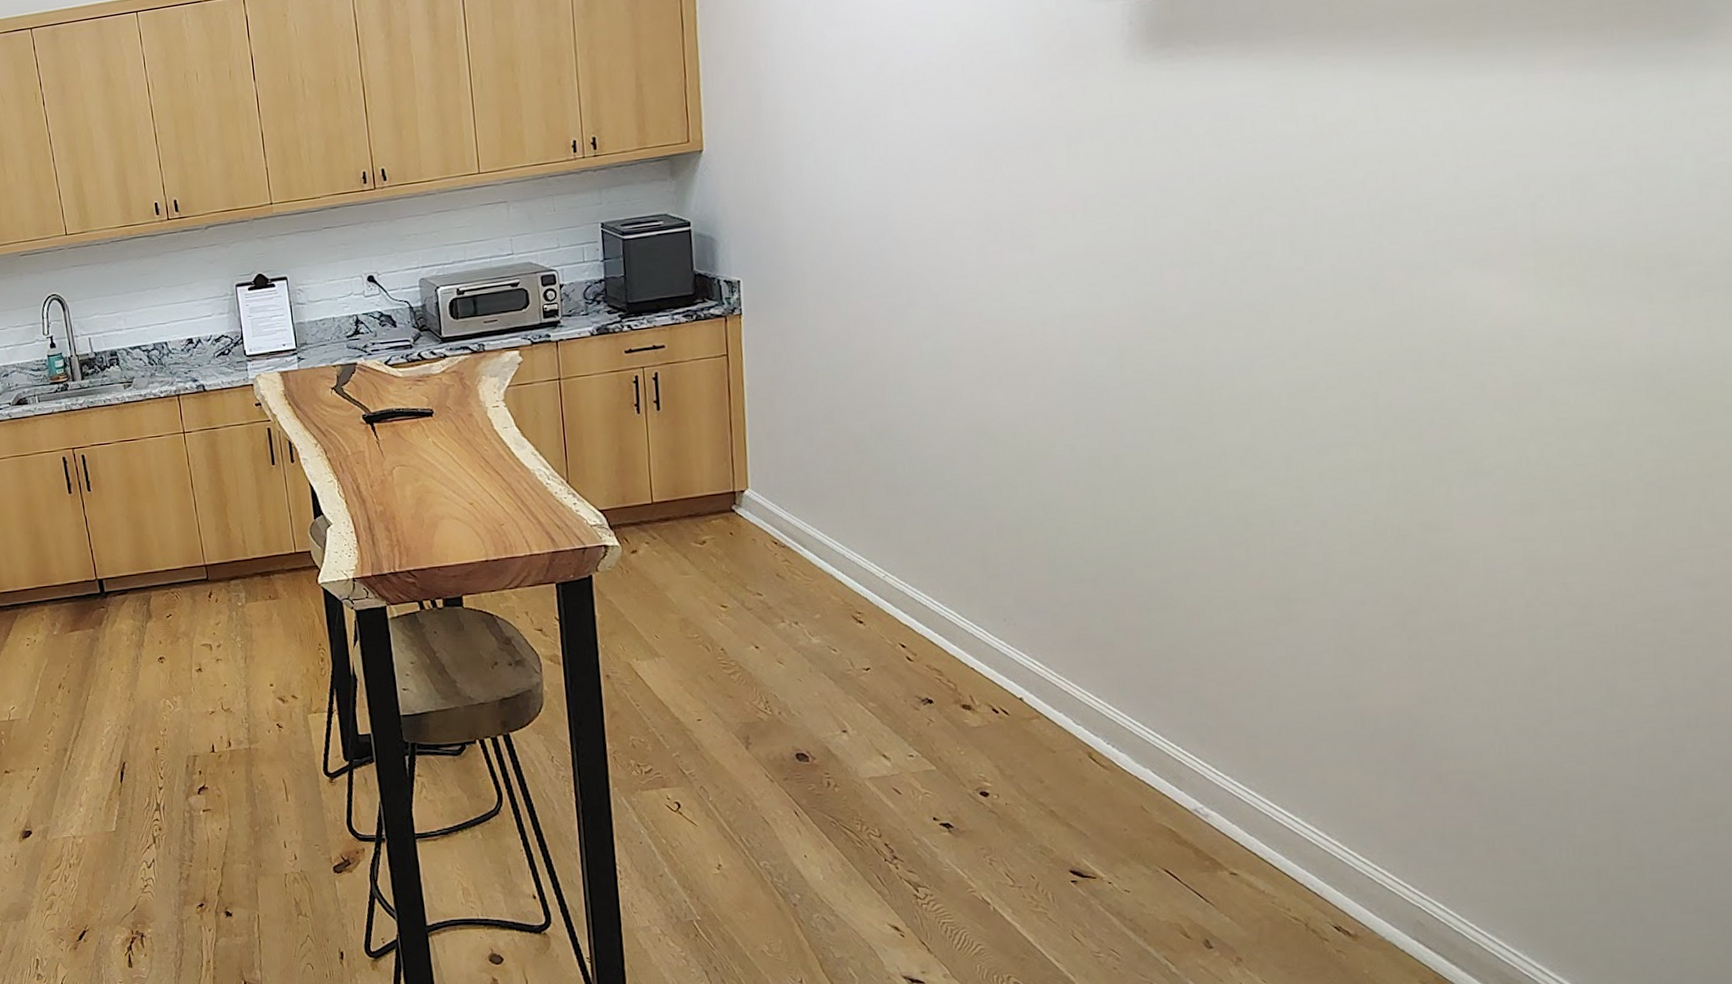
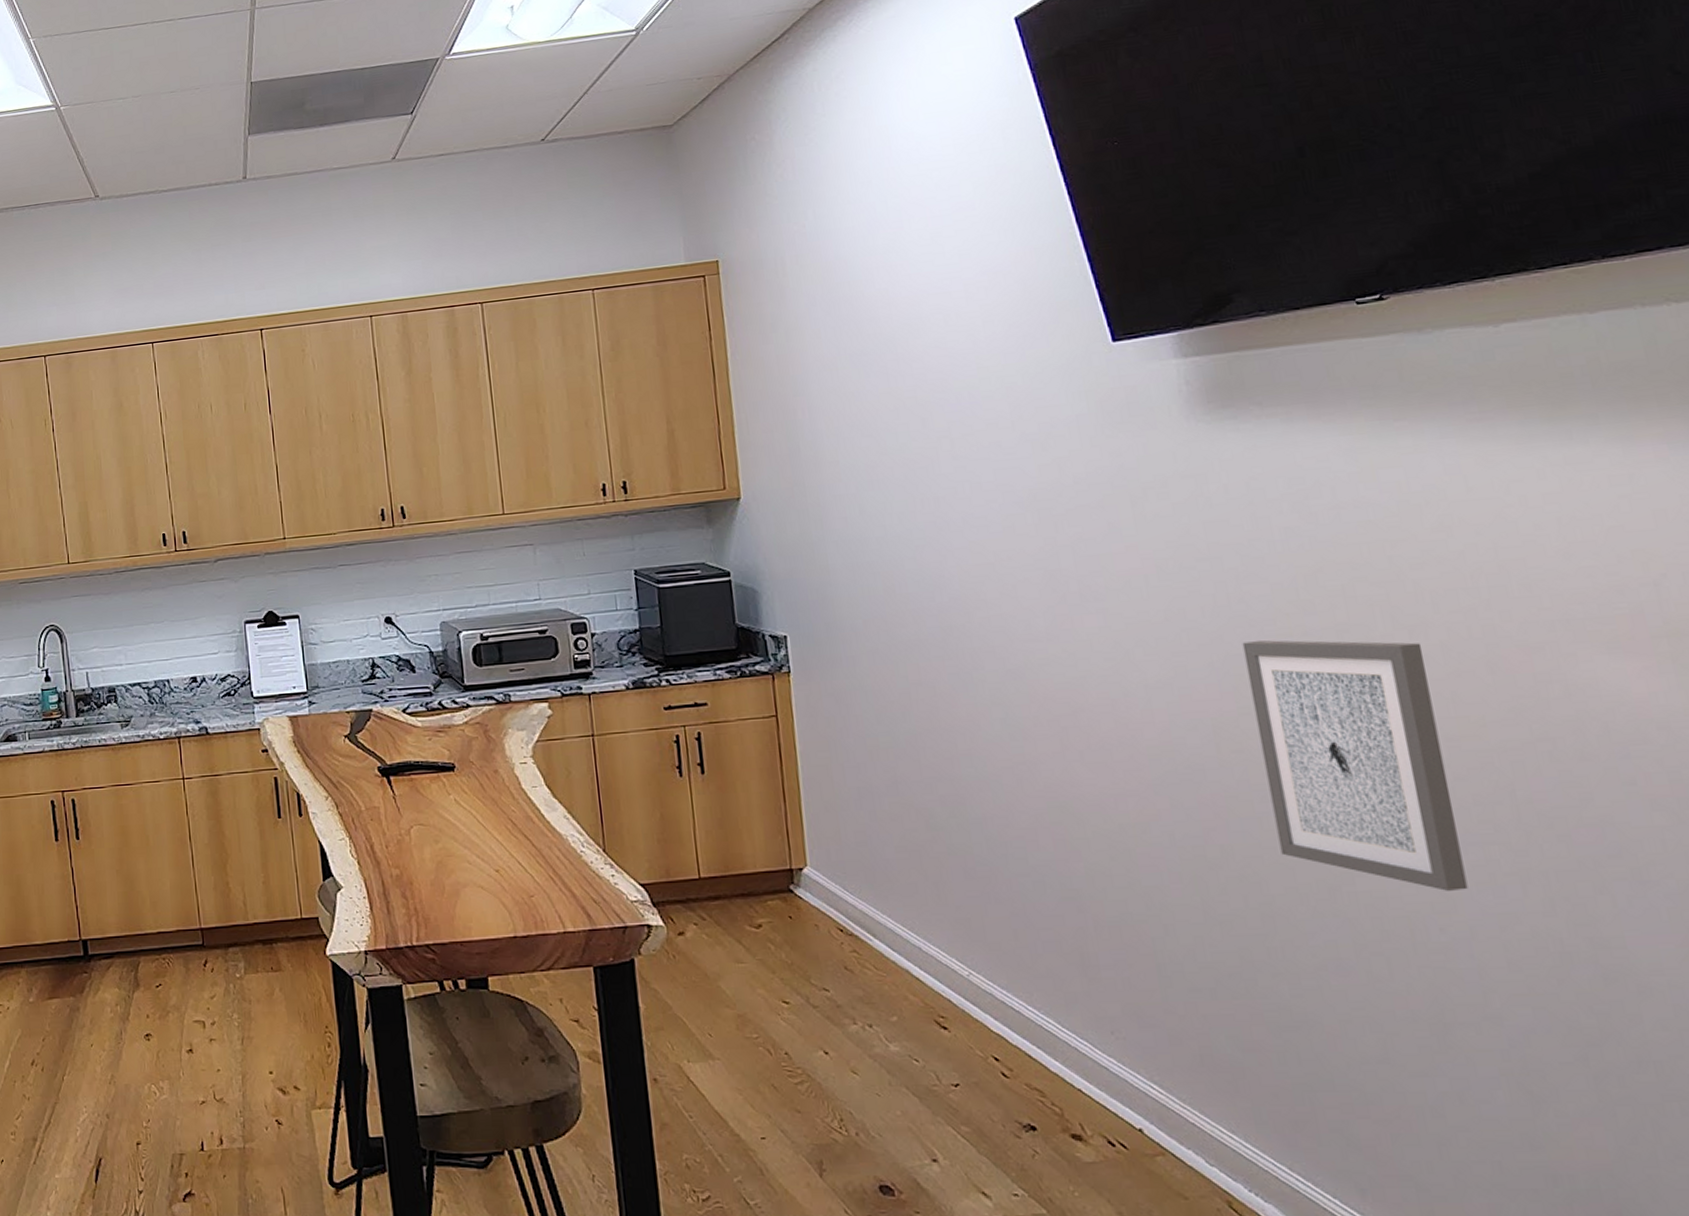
wall art: none [1153,266,1325,488] -> present [1242,639,1468,891]

